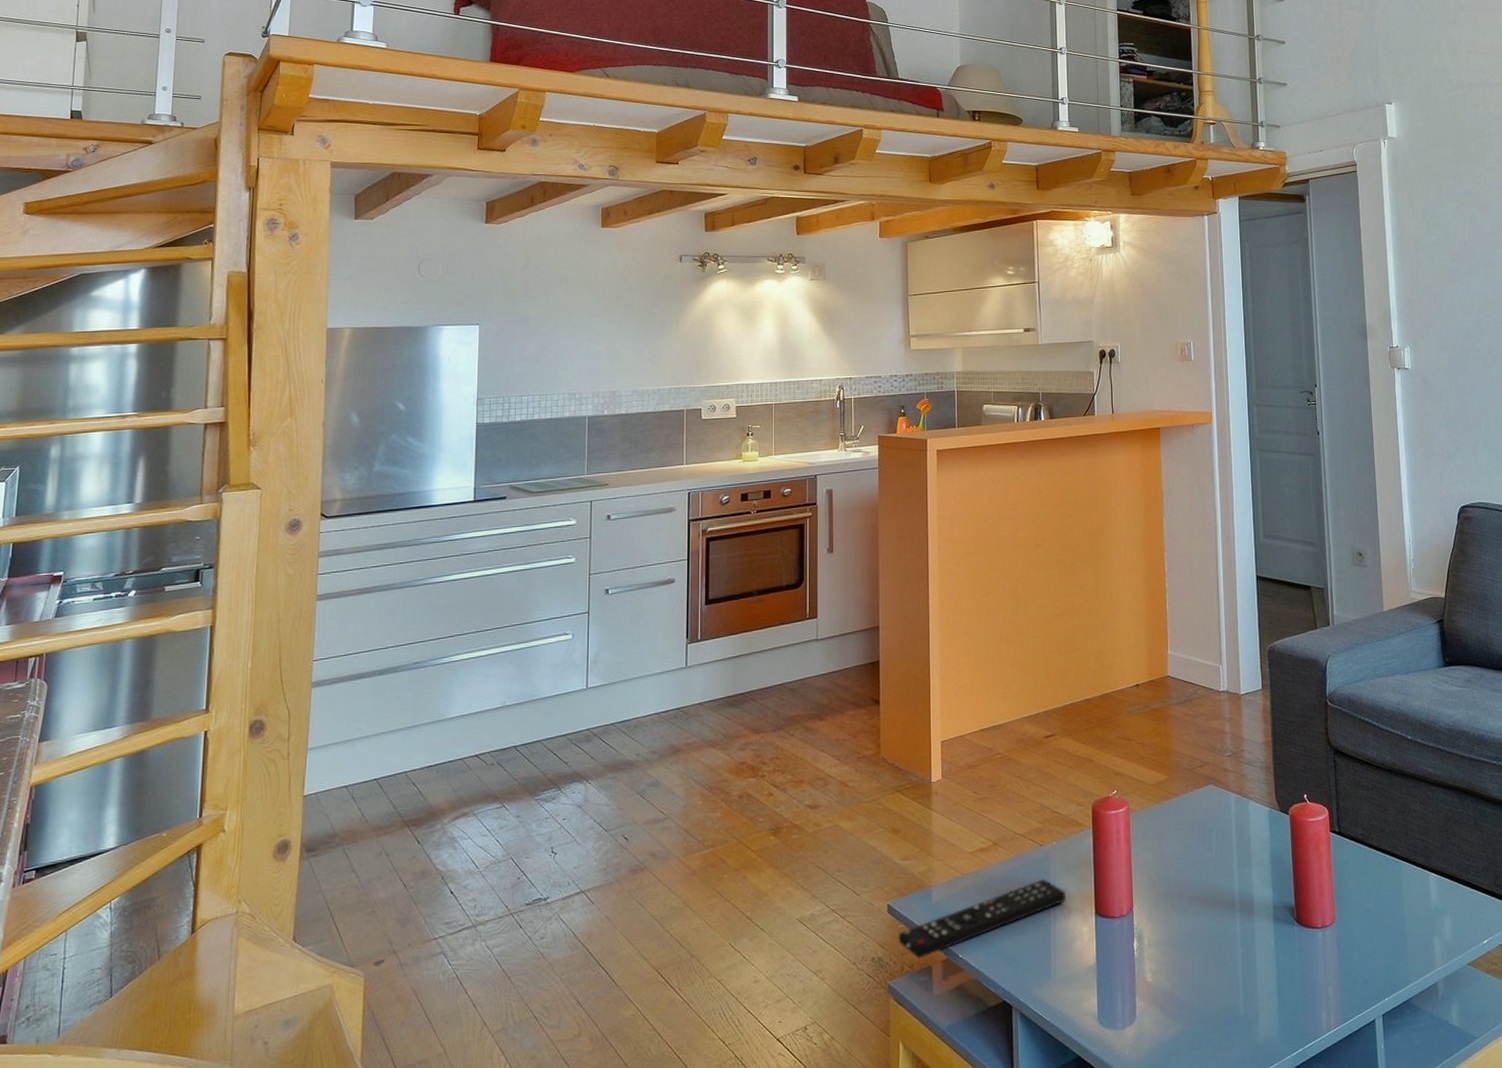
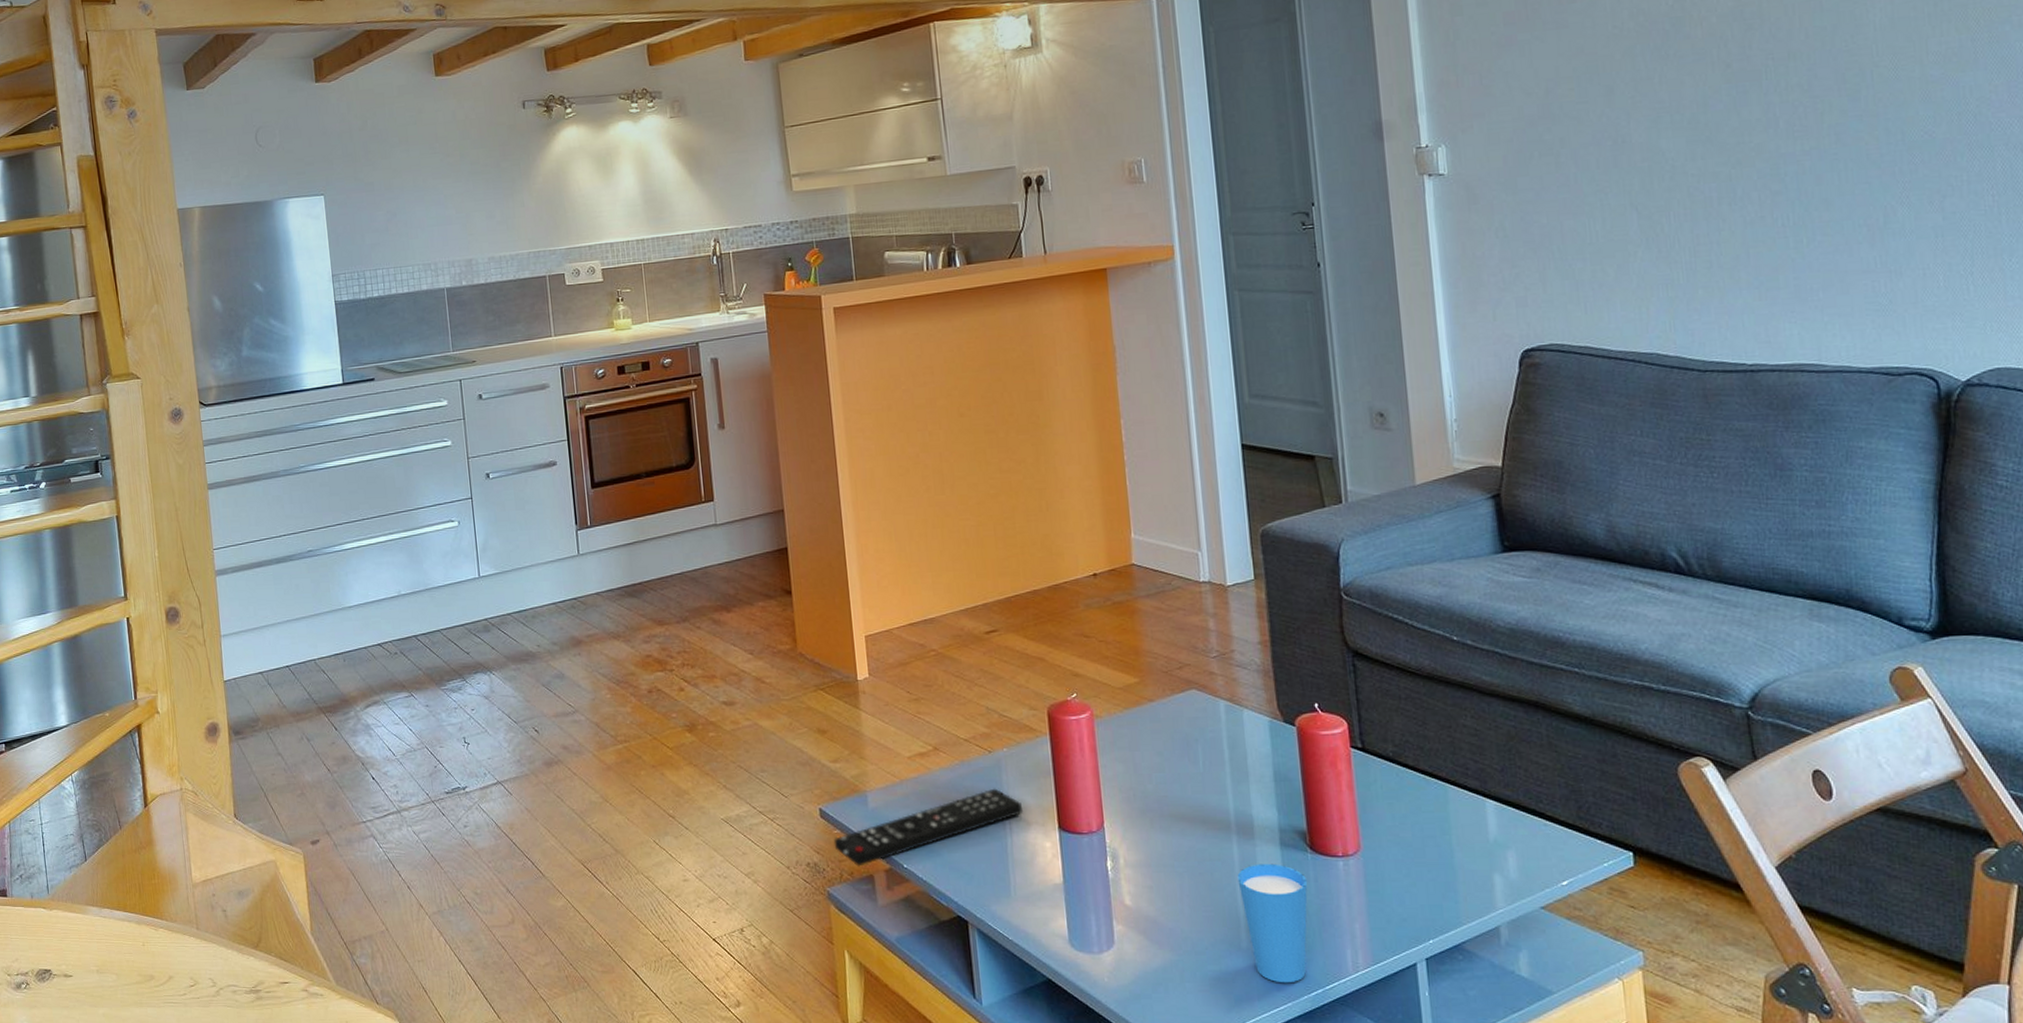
cup: none [1239,937,1294,1046] -> present [1237,863,1308,983]

